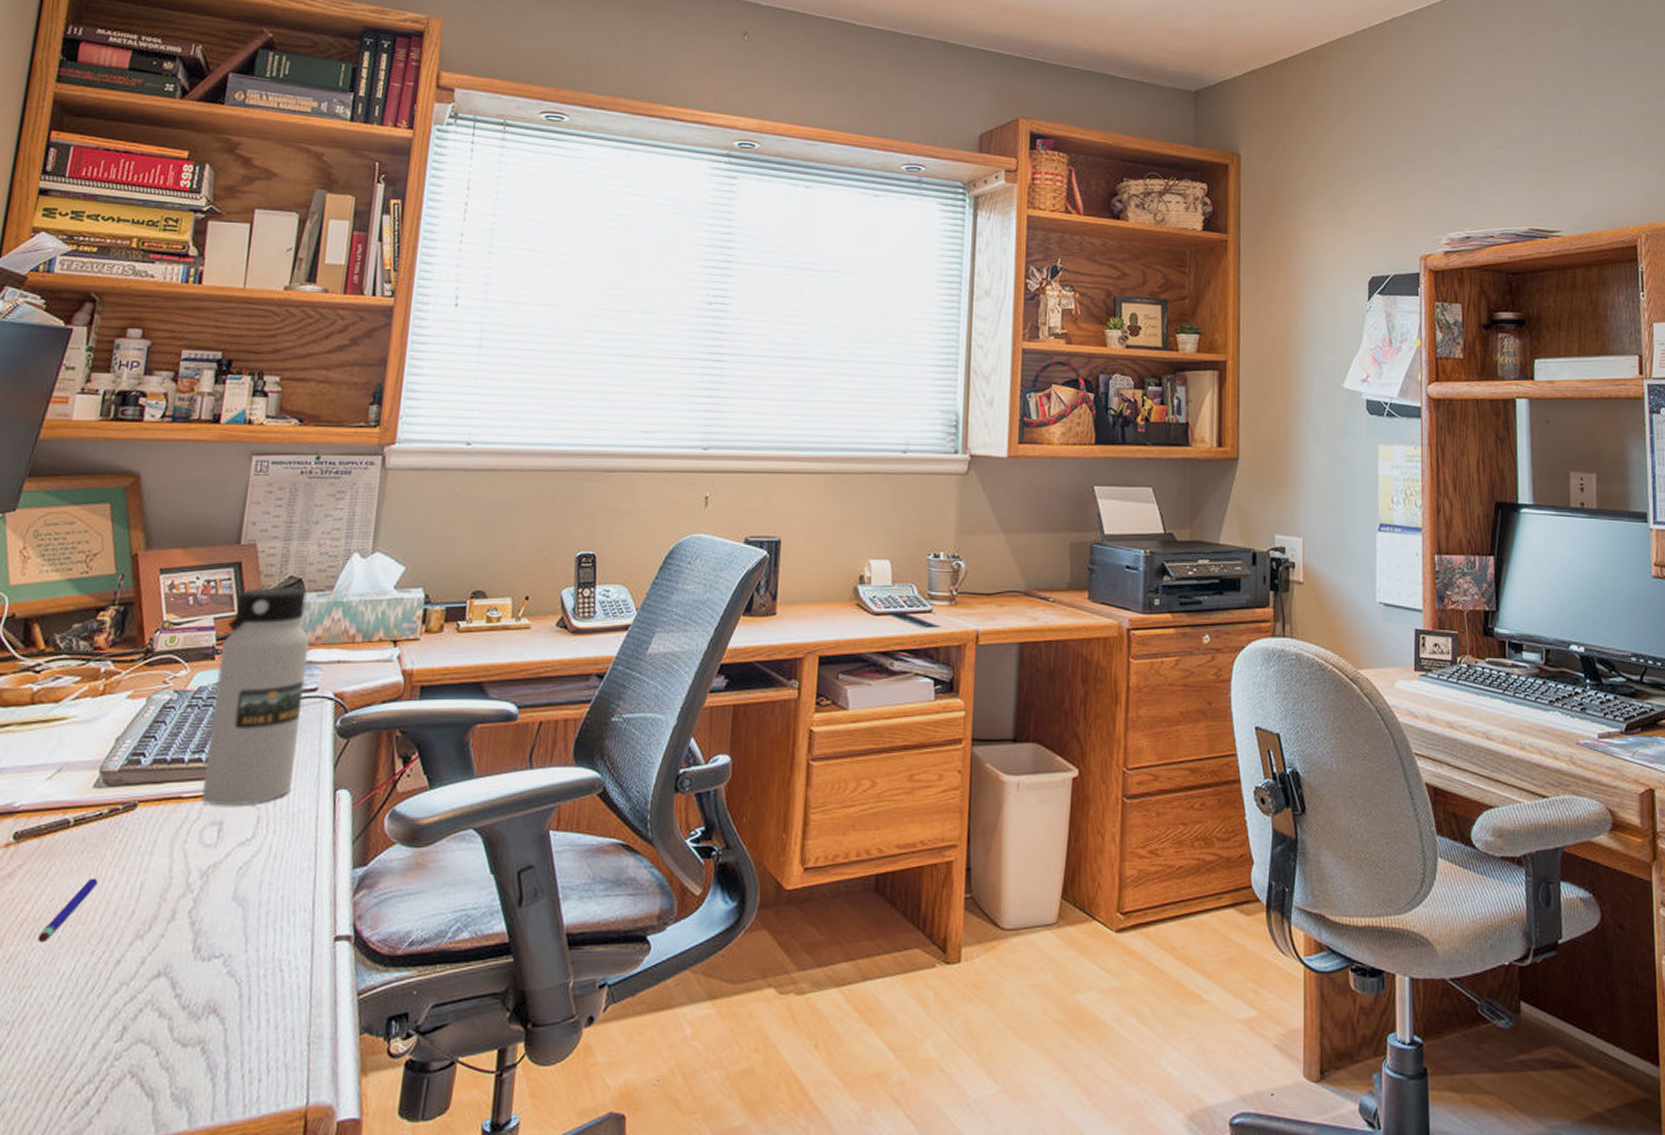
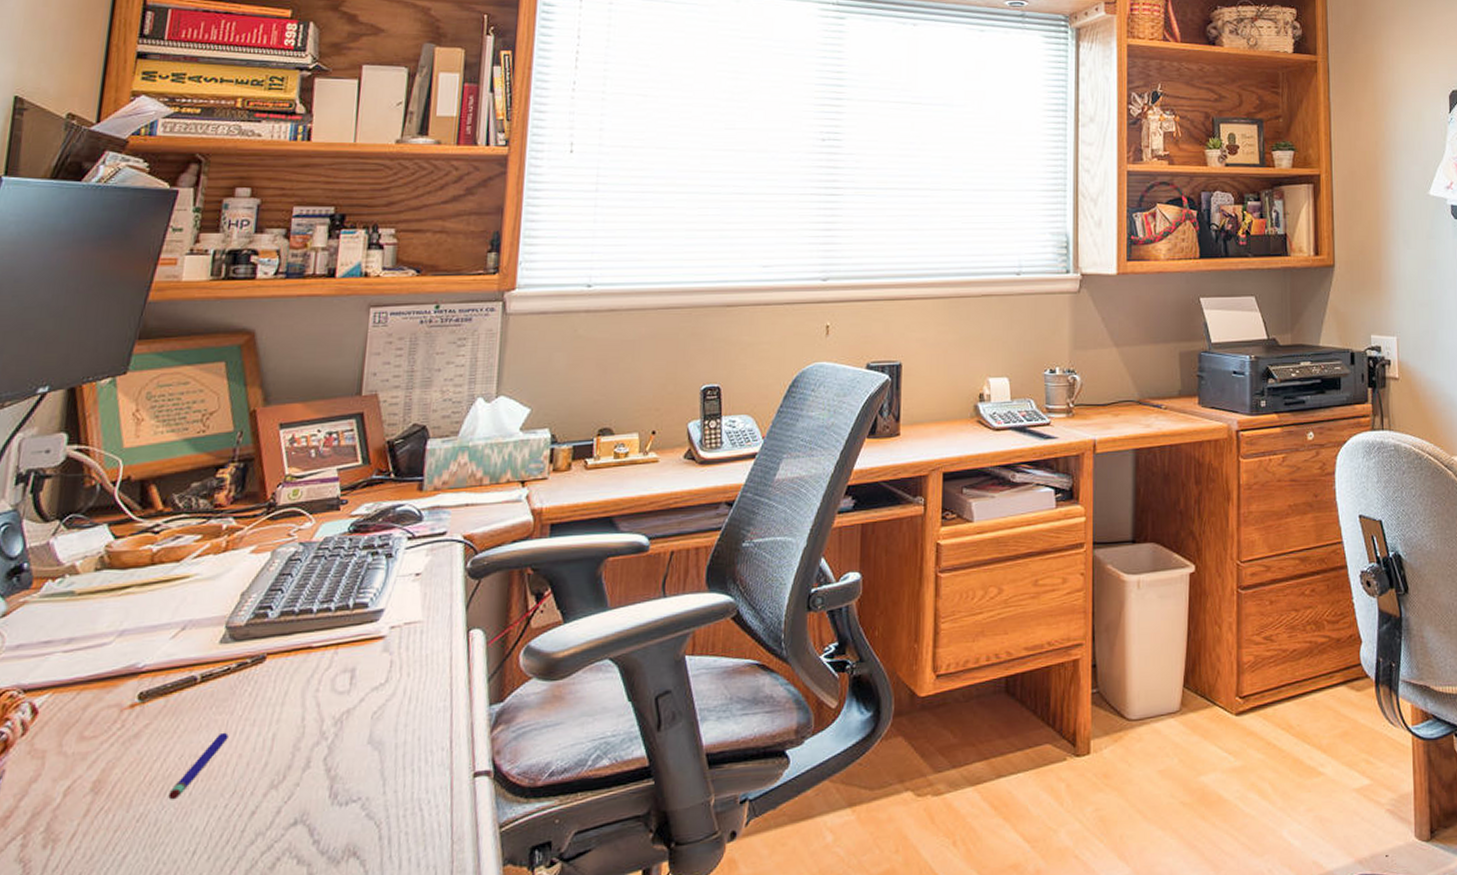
water bottle: present [202,587,310,806] -> none [332,435,437,653]

